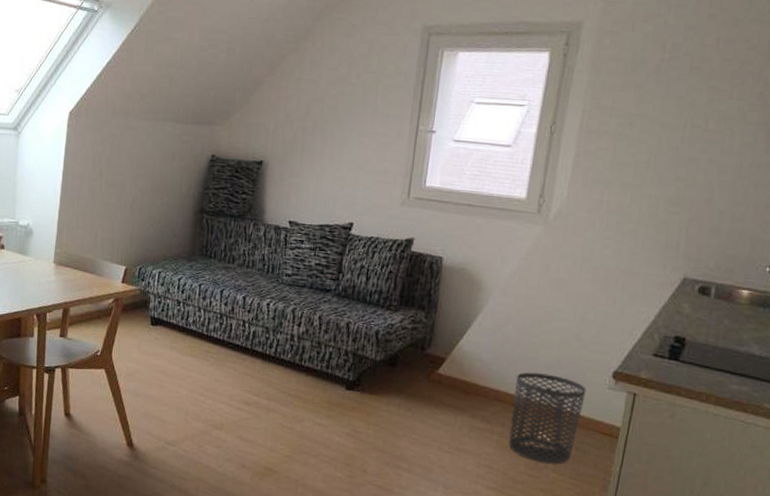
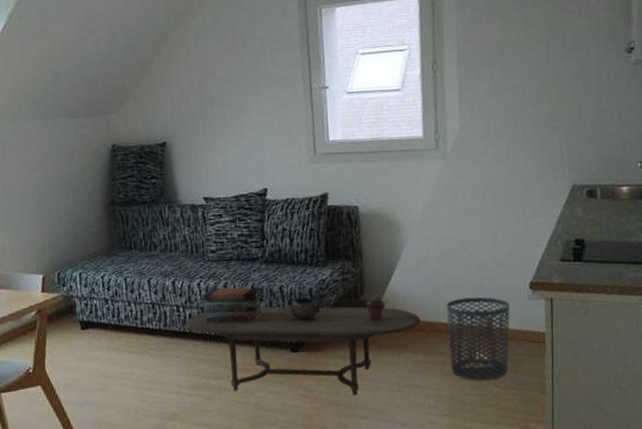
coffee table: none [248,332,487,447] -> present [185,306,421,396]
book stack: none [268,310,329,352] -> present [202,286,263,323]
decorative bowl: none [353,337,385,361] -> present [290,297,321,320]
potted succulent: none [431,350,452,377] -> present [366,295,385,321]

